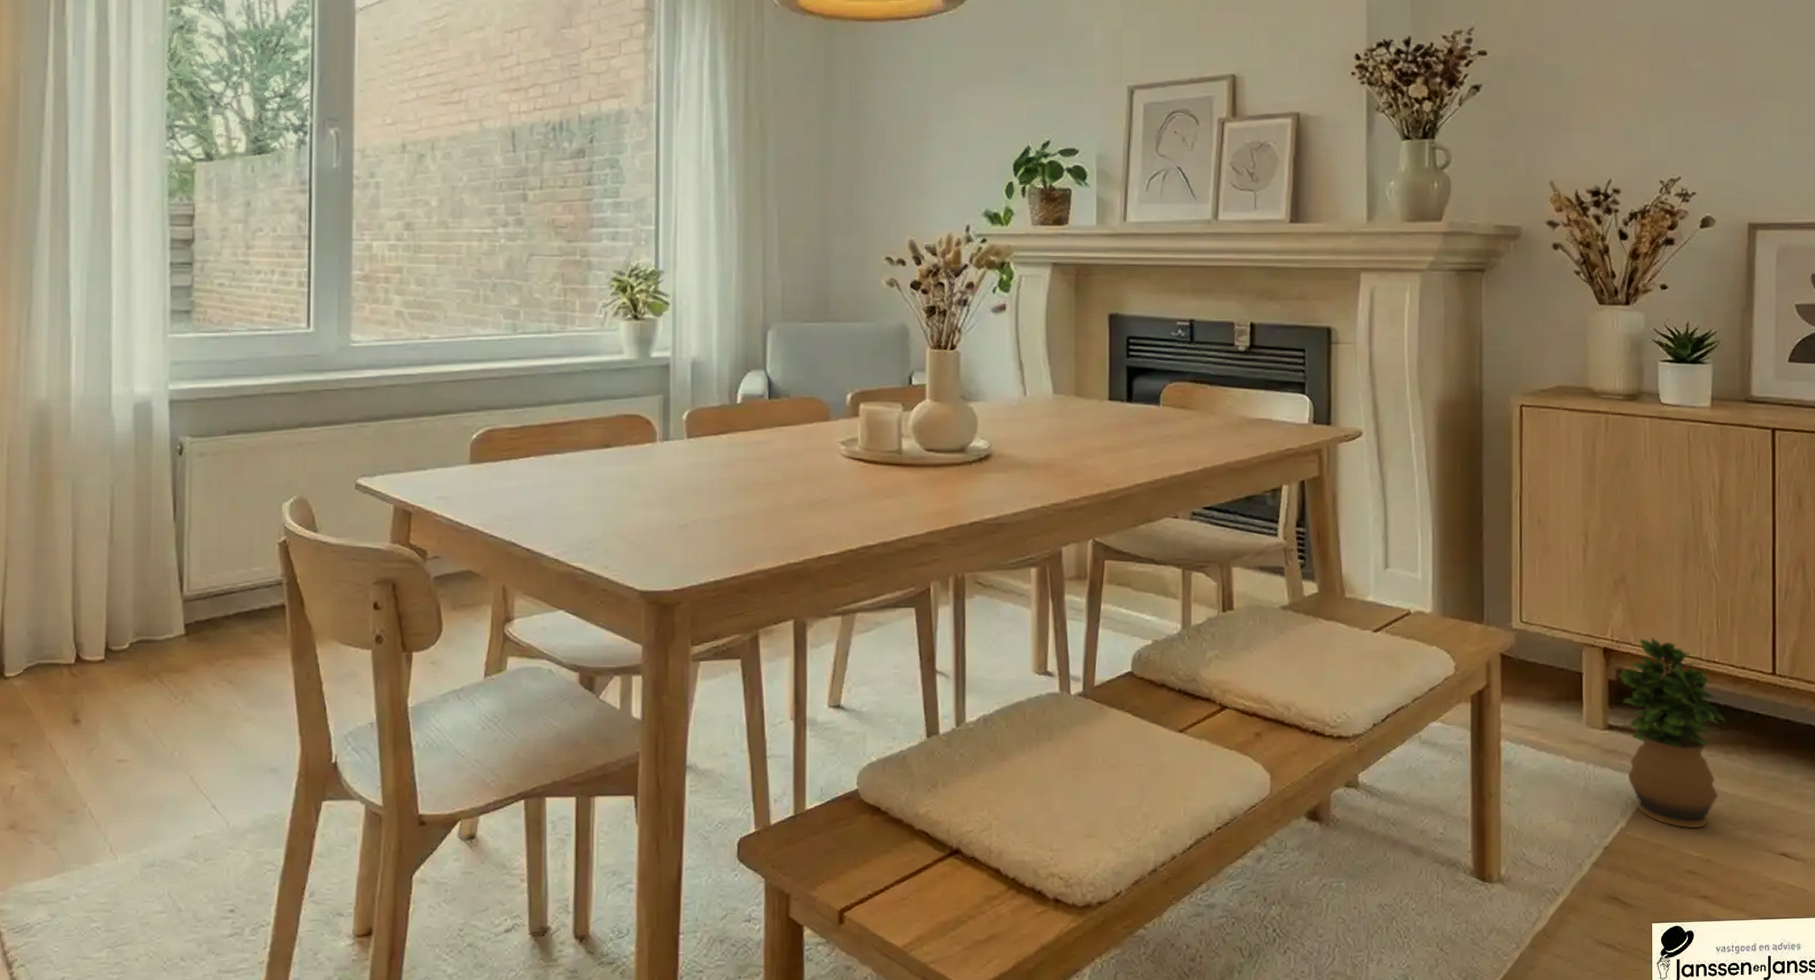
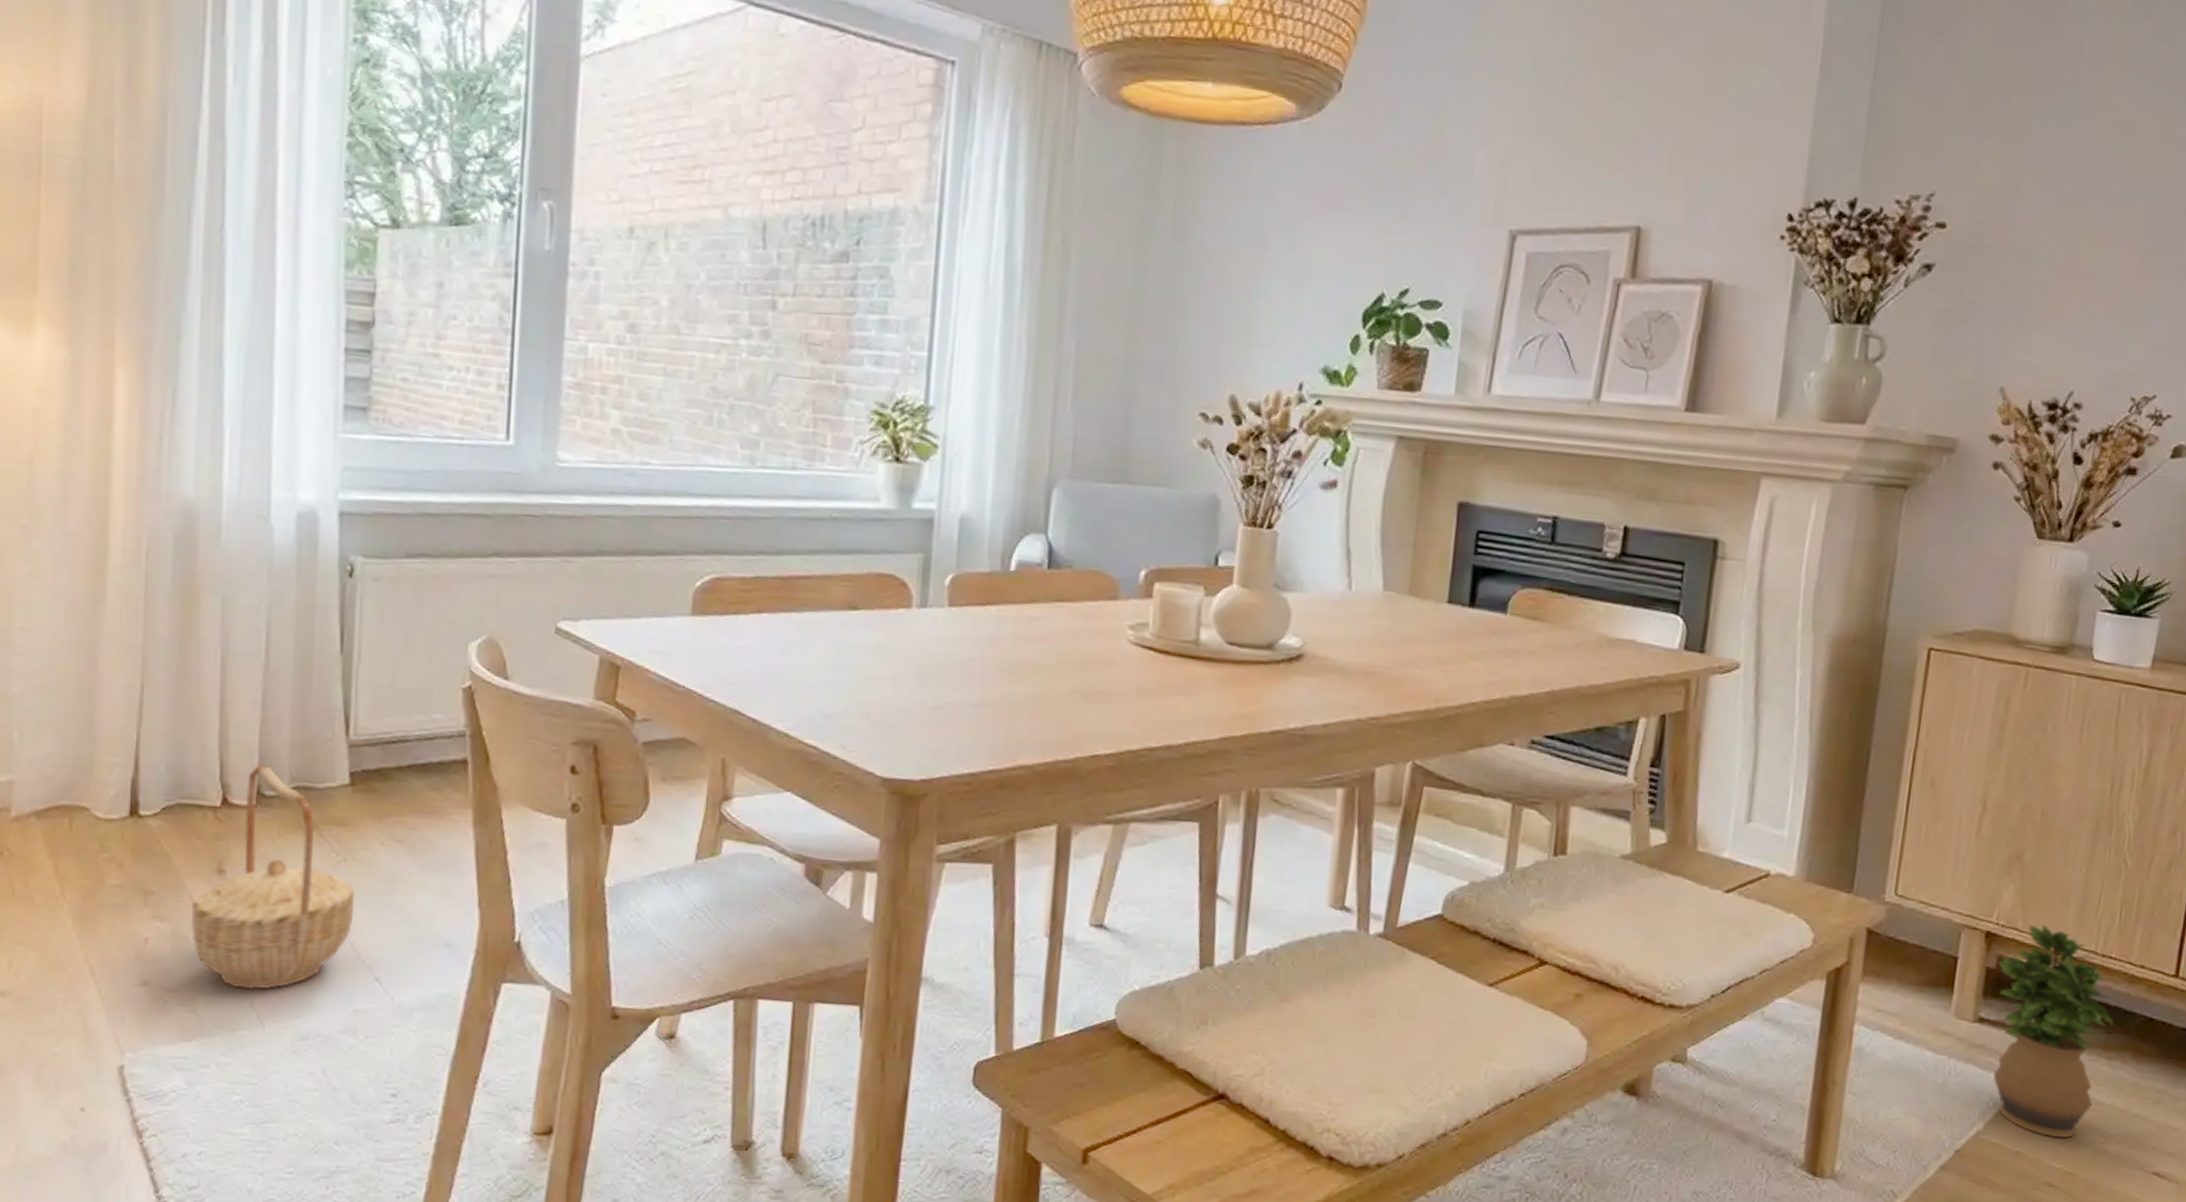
basket: none [50,623,193,825] -> present [190,764,355,990]

